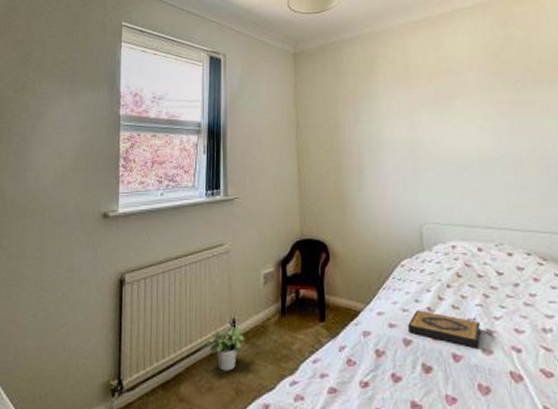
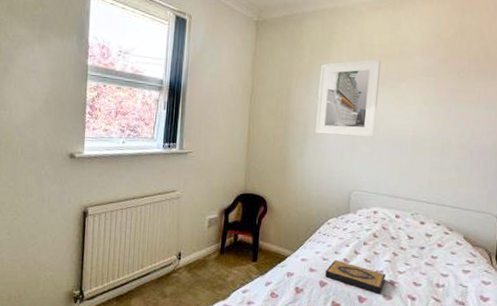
potted plant: present [206,325,244,371] -> none [155,257,187,292]
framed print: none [367,78,437,164] -> present [315,59,382,138]

